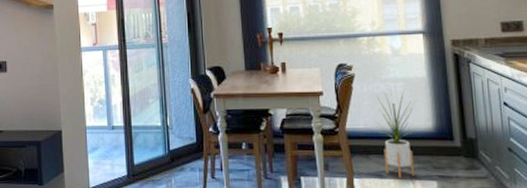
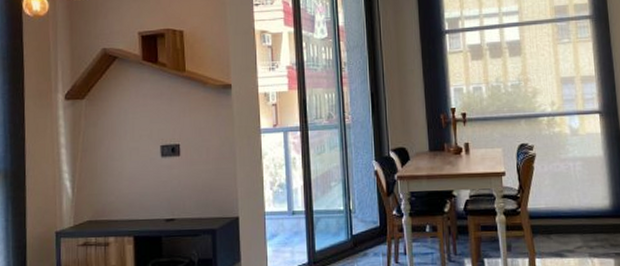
house plant: present [375,89,418,178] -> none [555,168,596,257]

